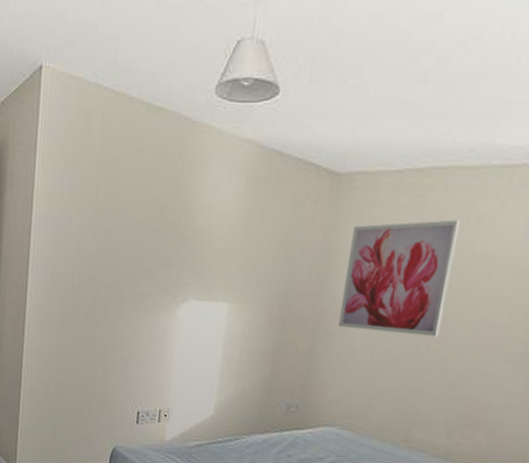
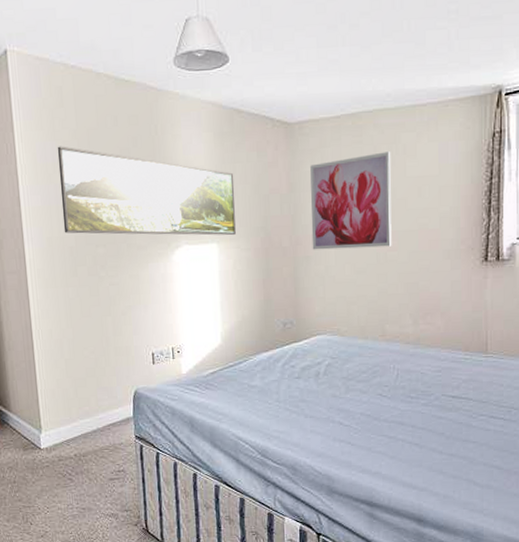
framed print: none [69,175,261,297] -> present [57,146,236,236]

